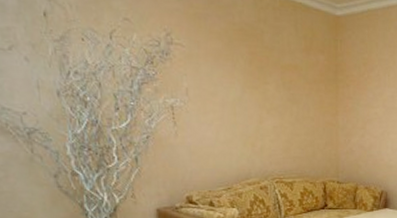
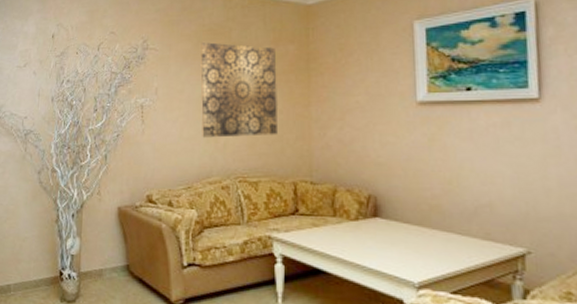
wall art: none [231,43,309,142] -> present [199,42,277,138]

